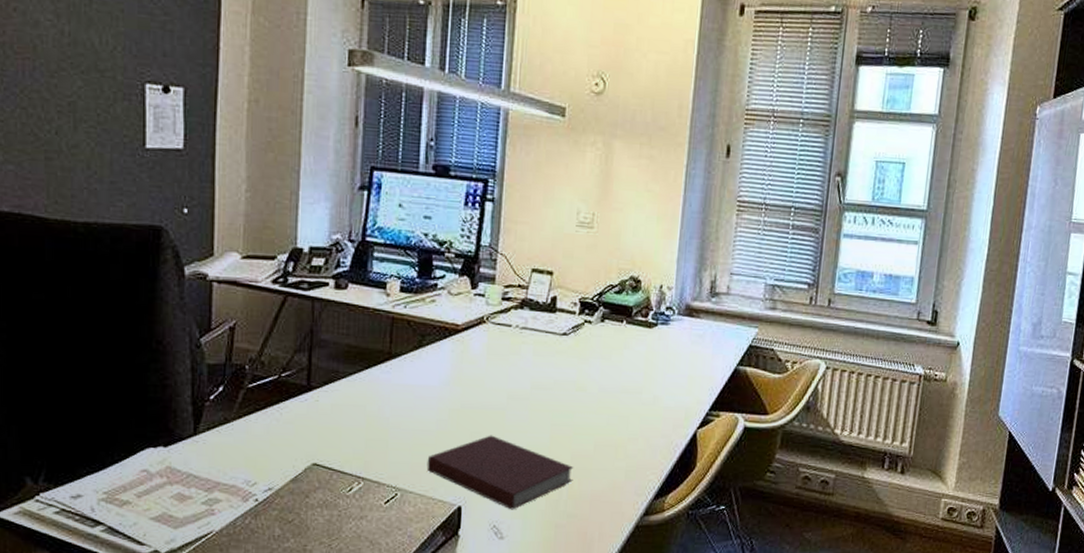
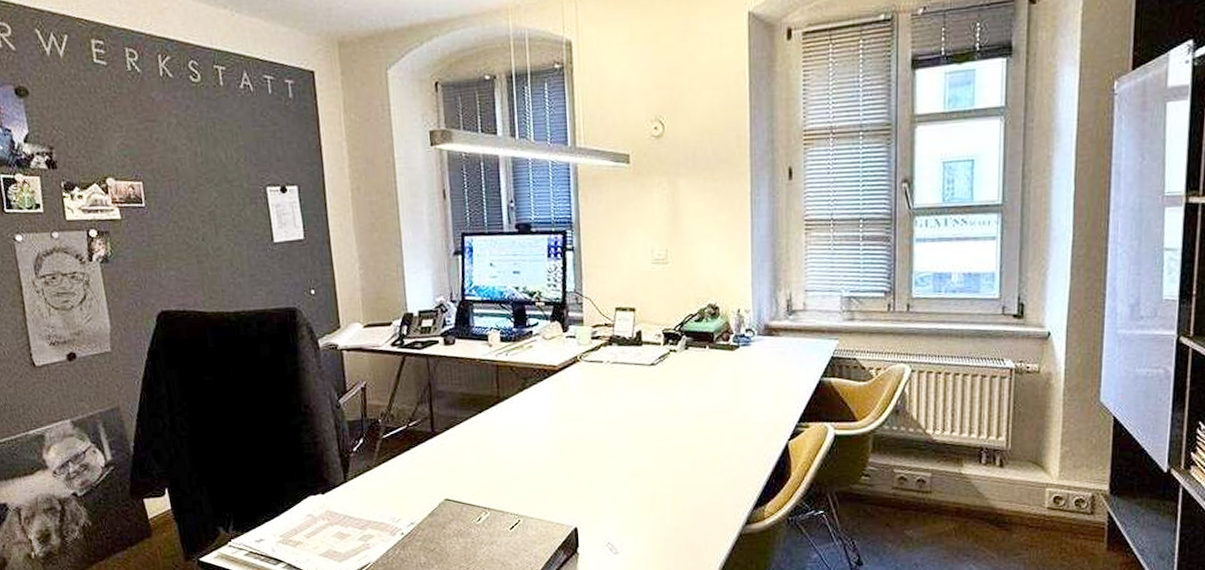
notebook: present [426,435,574,510] -> none [542,462,676,528]

